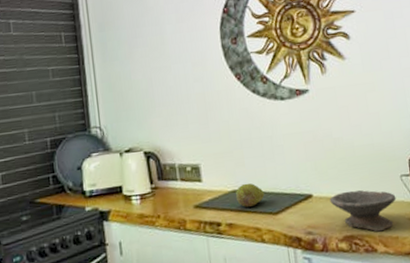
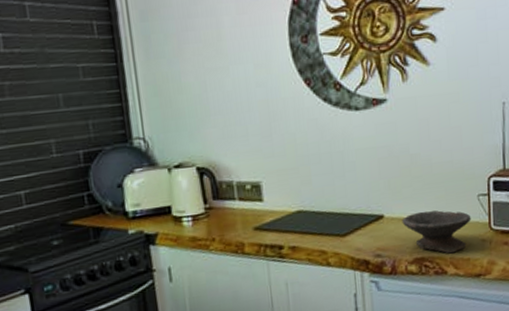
fruit: present [235,183,265,207] -> none [300,202,332,229]

